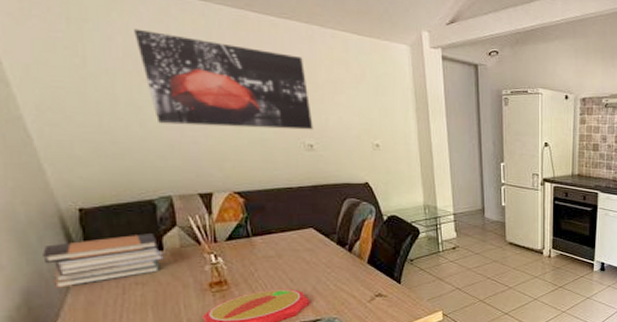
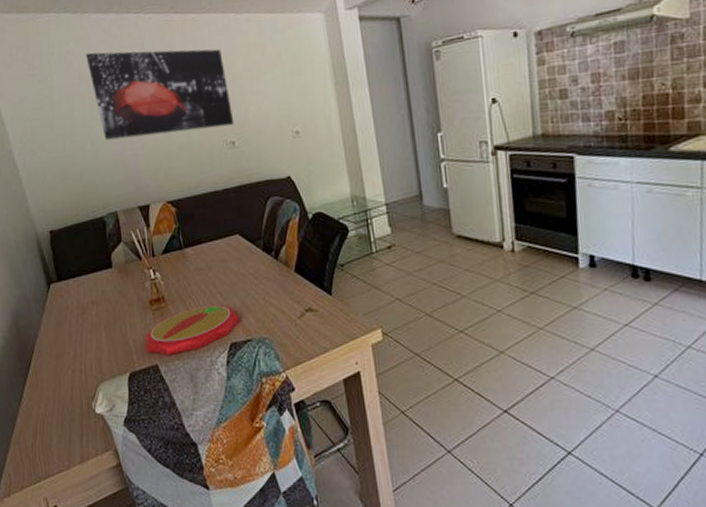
book stack: present [43,233,164,288] -> none [26,251,113,309]

